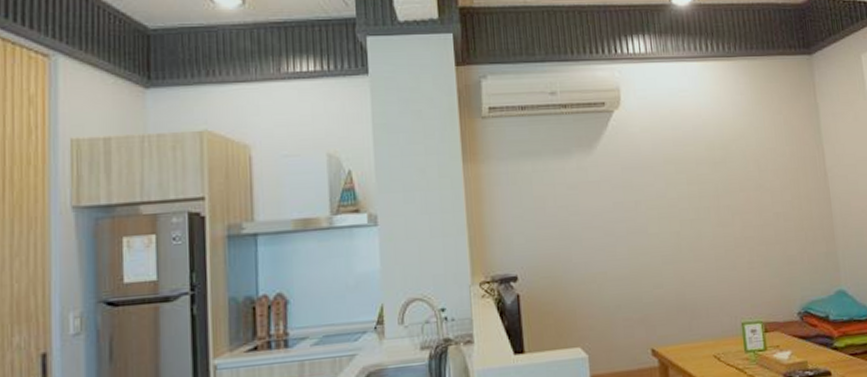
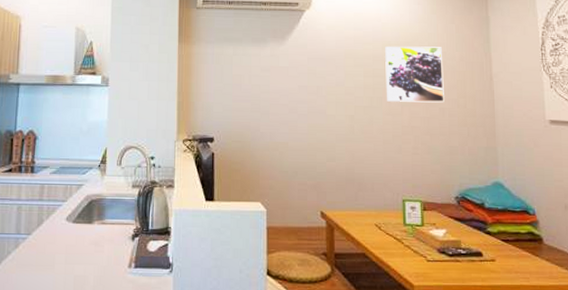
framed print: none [708,142,778,211] -> present [385,46,444,103]

